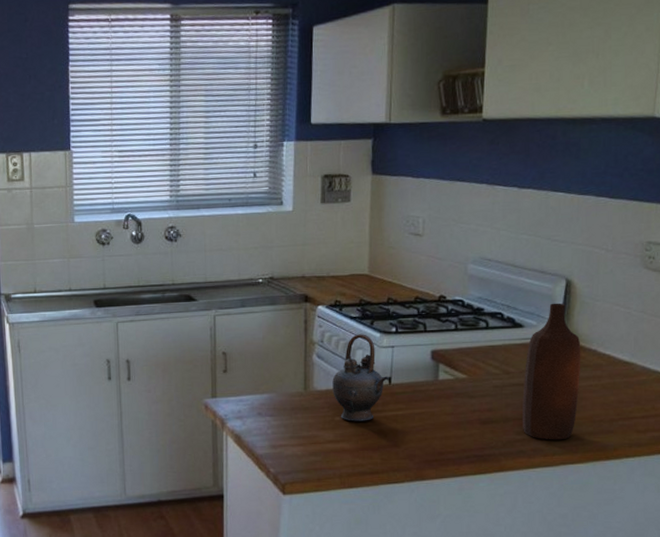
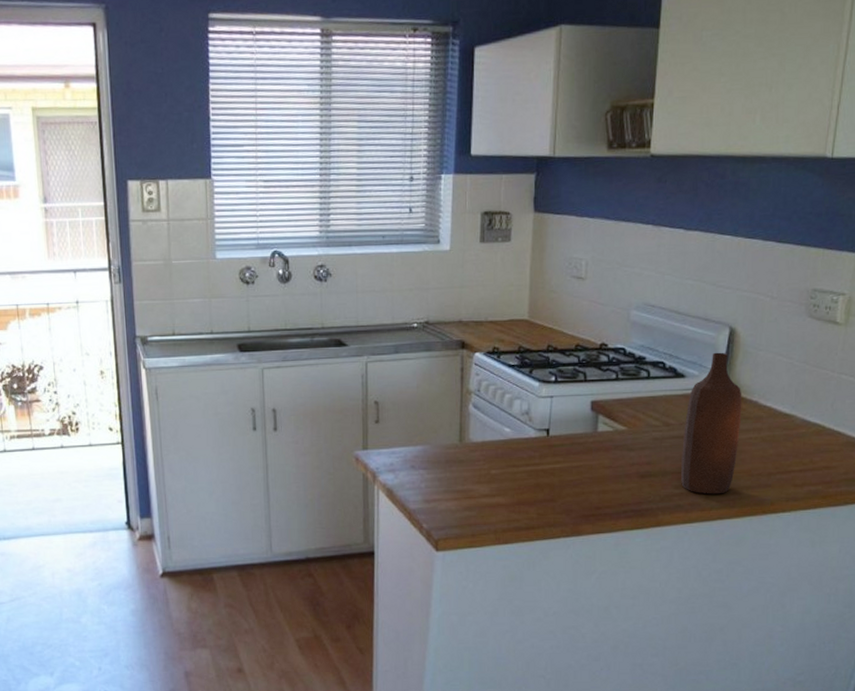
teapot: present [332,334,389,422] -> none [489,383,547,475]

